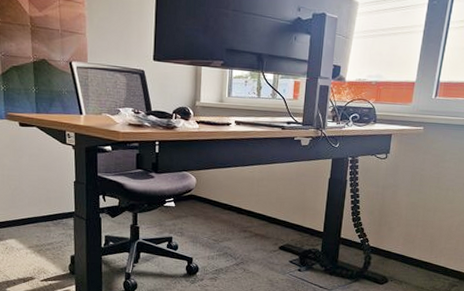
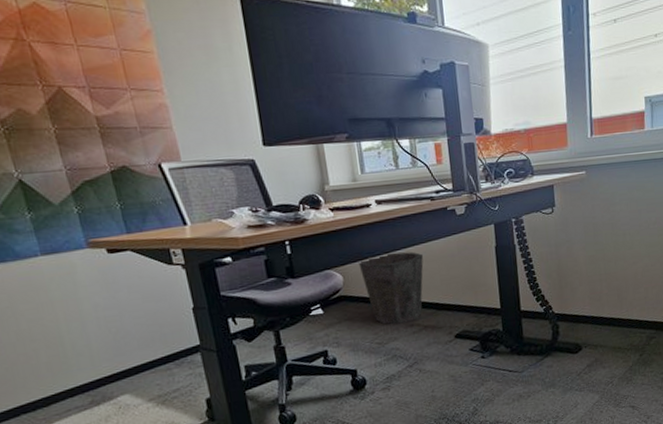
waste bin: none [211,166,265,228] -> present [358,251,424,325]

